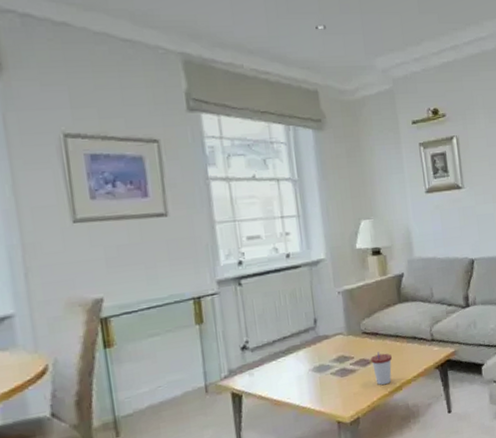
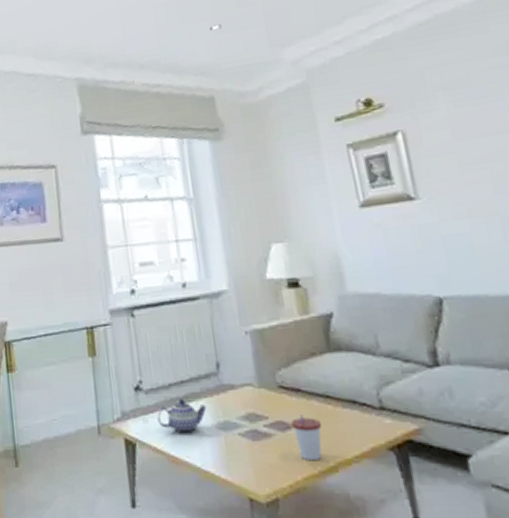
teapot: none [262,352,306,381] -> present [157,399,207,434]

